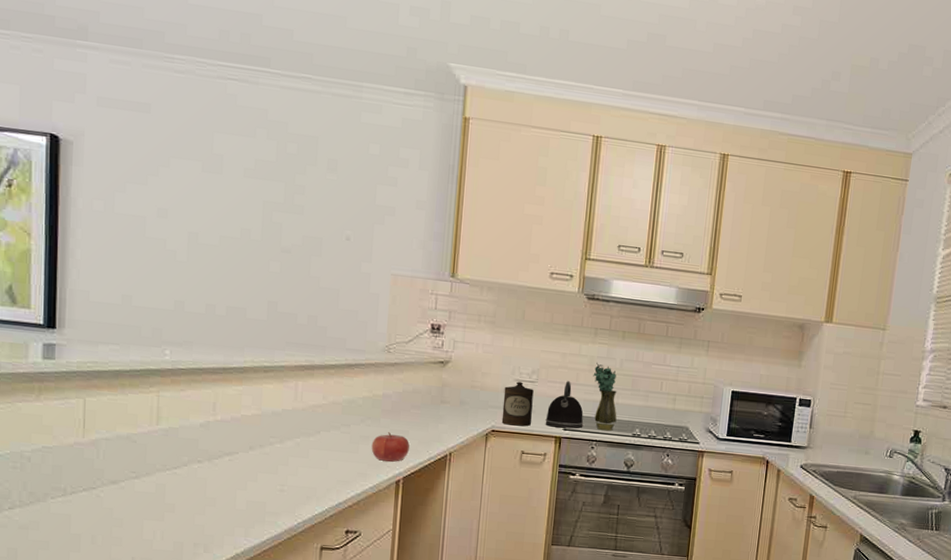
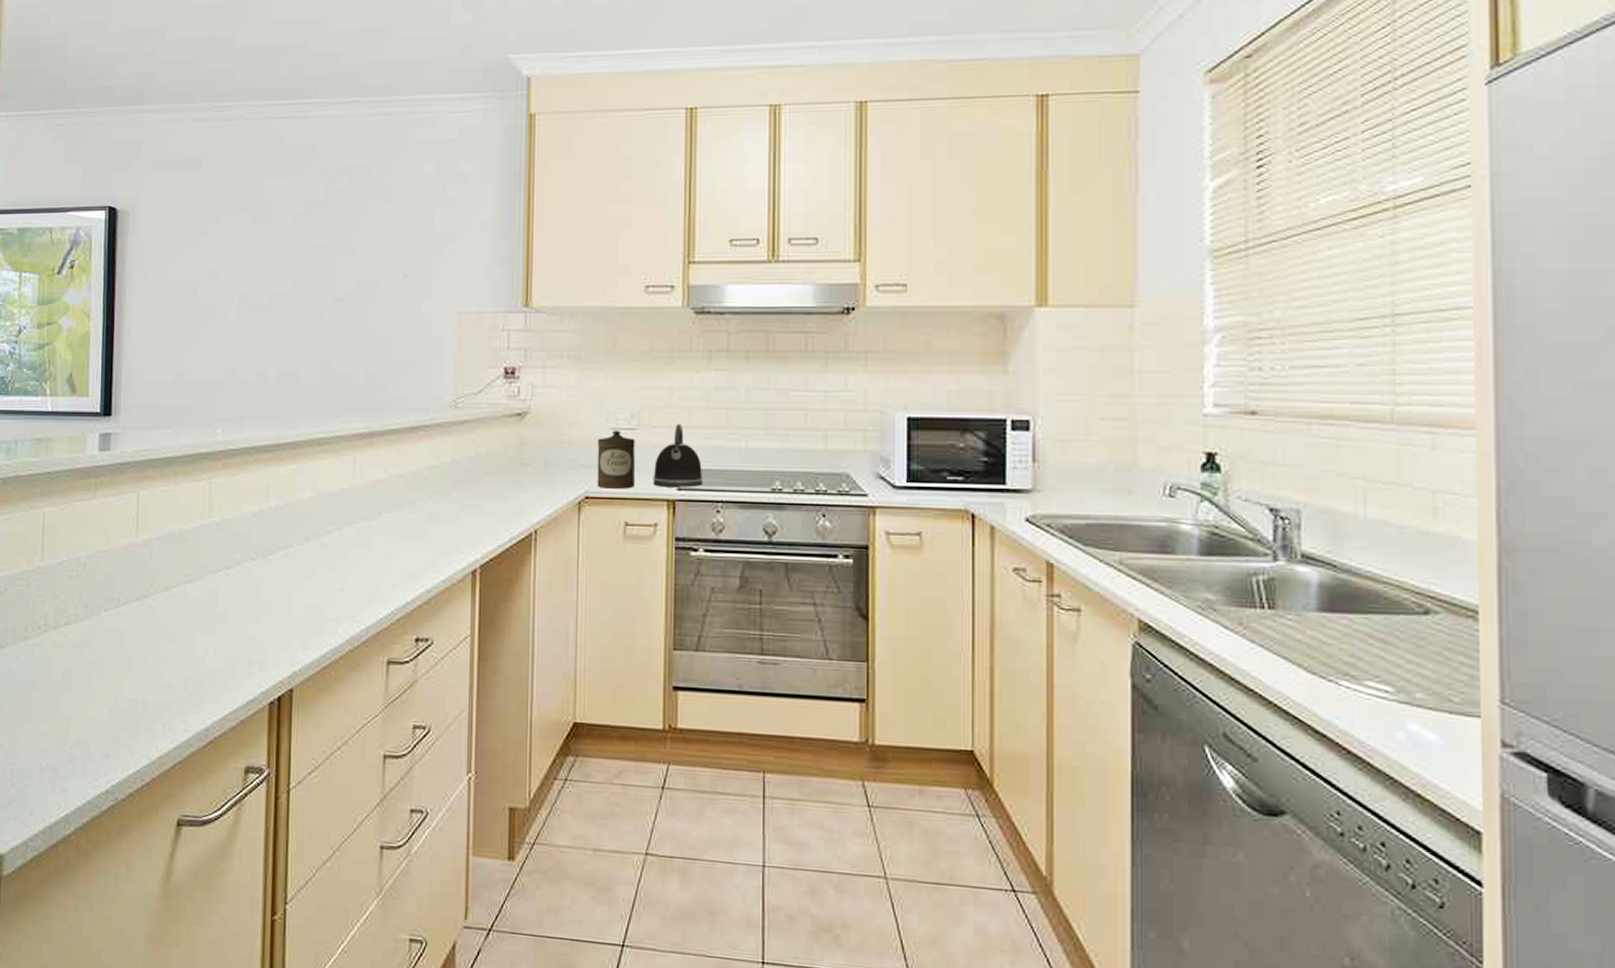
fruit: present [371,432,410,462] -> none [441,508,487,546]
vase: present [593,362,617,432] -> none [711,395,748,488]

